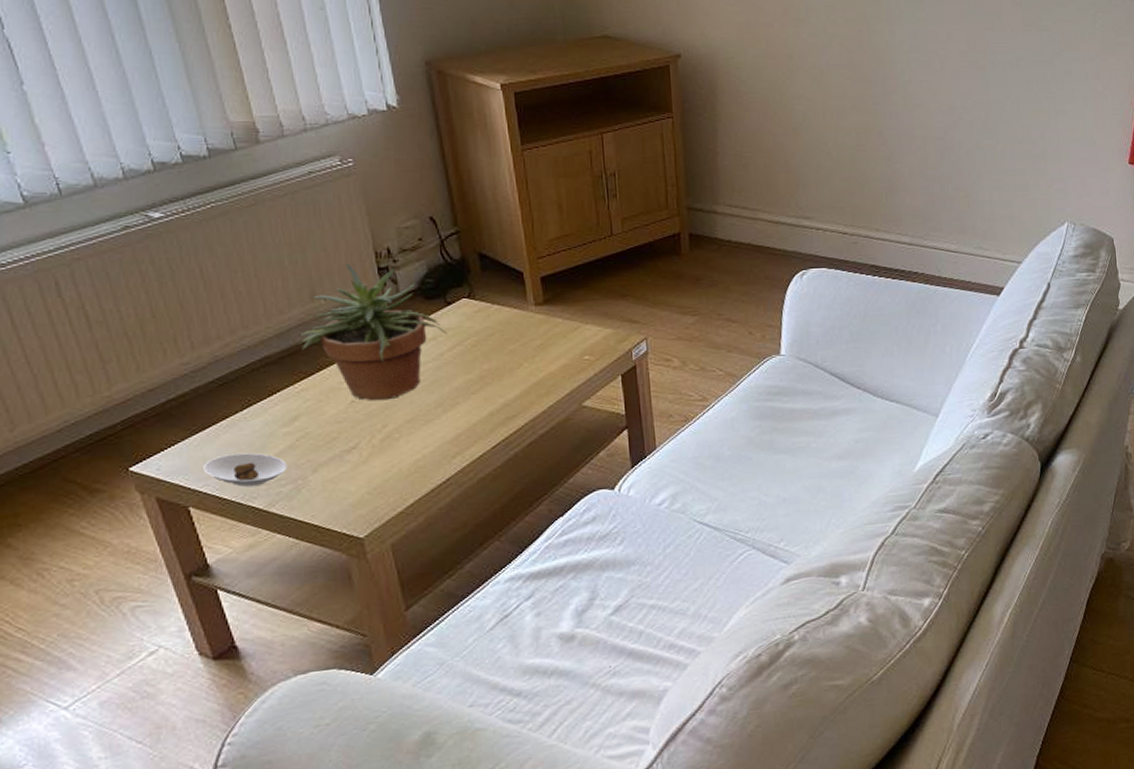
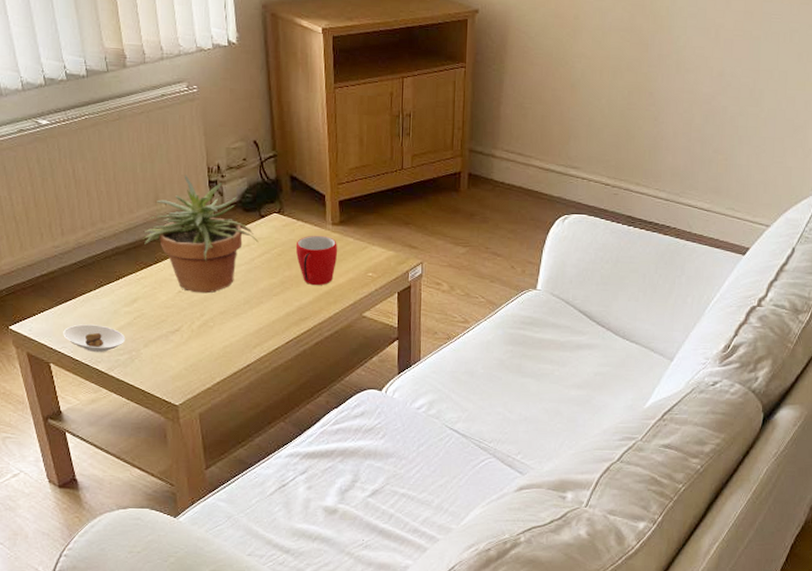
mug: none [493,318,545,378] -> present [295,235,338,286]

